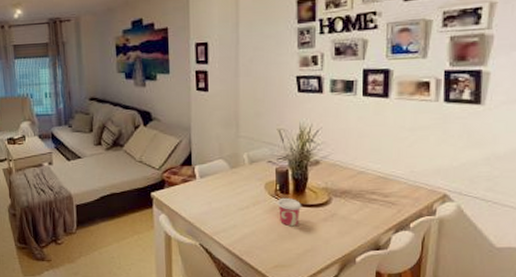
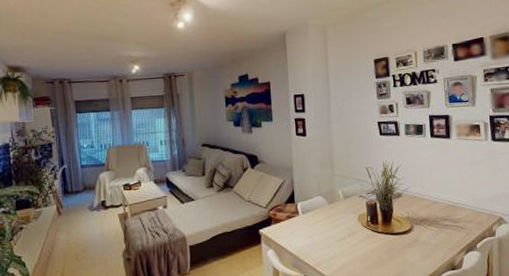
cup: present [277,197,302,227] -> none [369,227,390,254]

